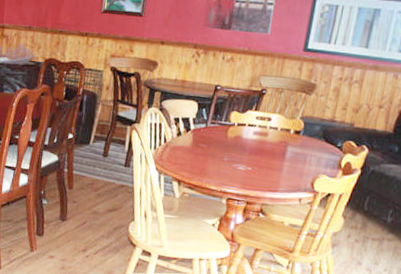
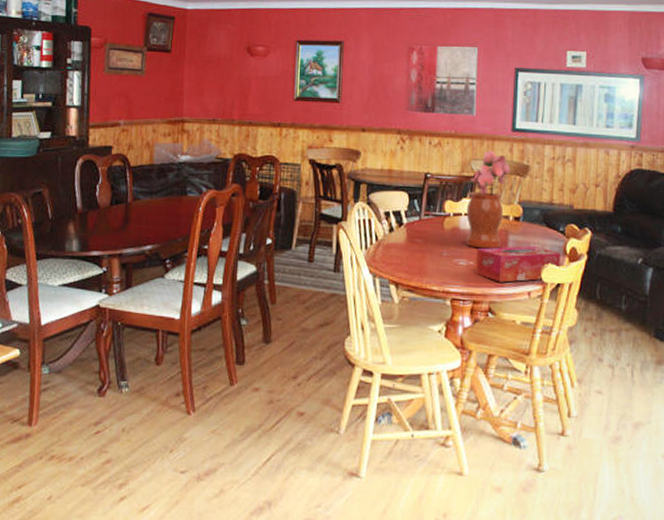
potted flower: none [246,68,298,158] -> present [466,150,511,249]
tissue box: none [252,156,335,189] -> present [476,245,560,283]

